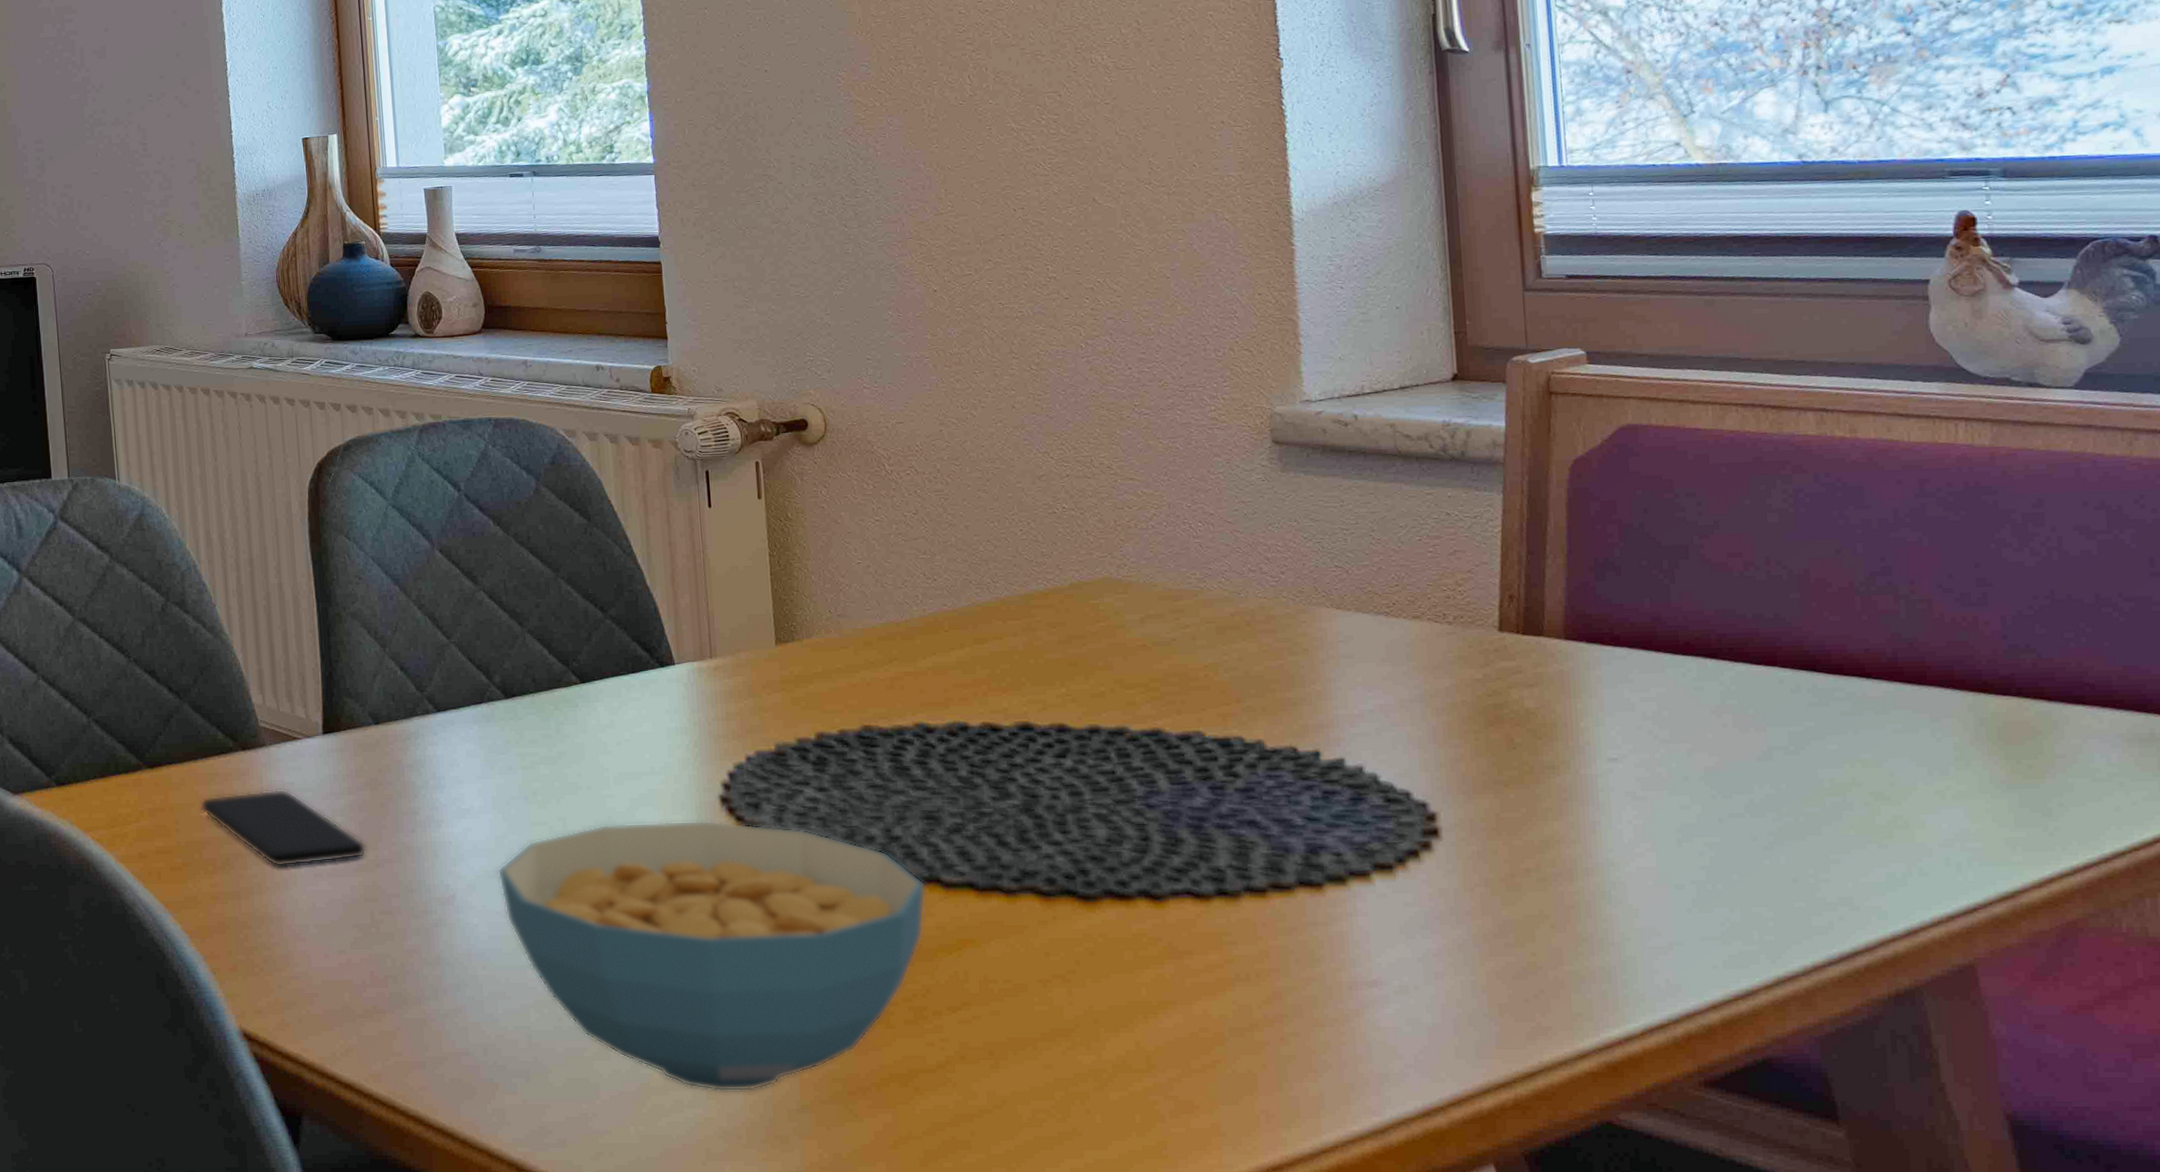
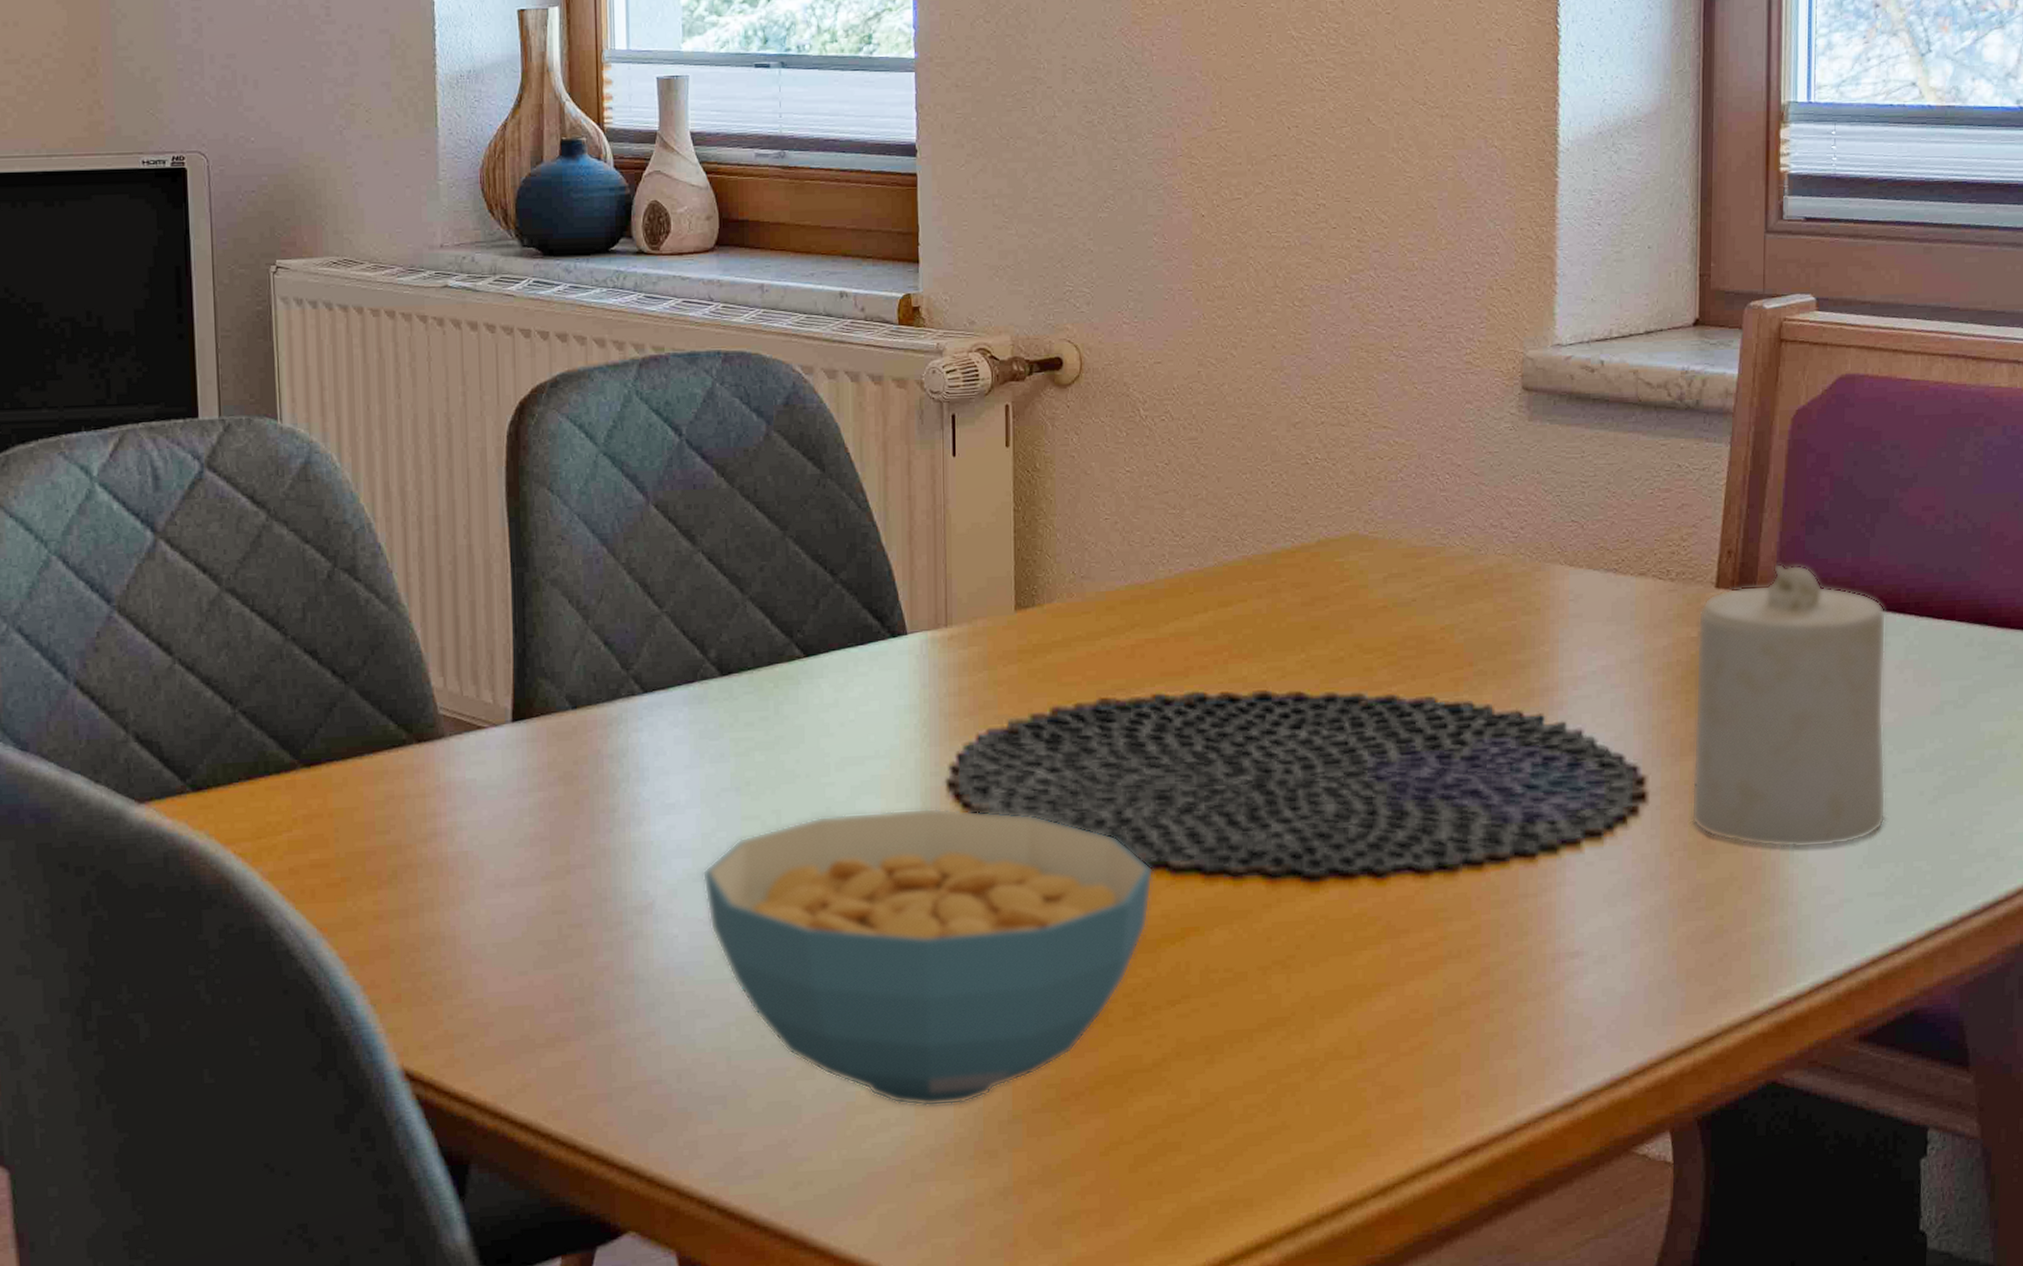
smartphone: present [200,789,367,868] -> none [365,787,557,879]
candle: none [1481,608,1714,889] -> present [1691,563,1887,849]

